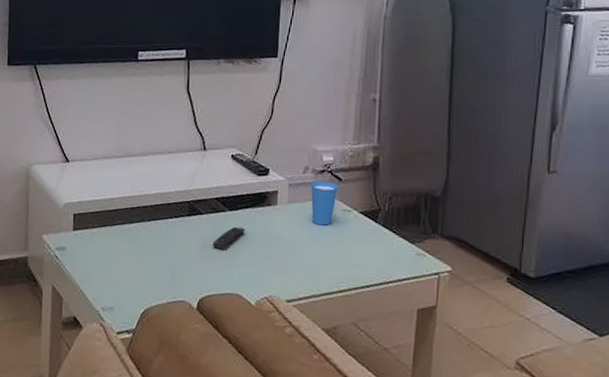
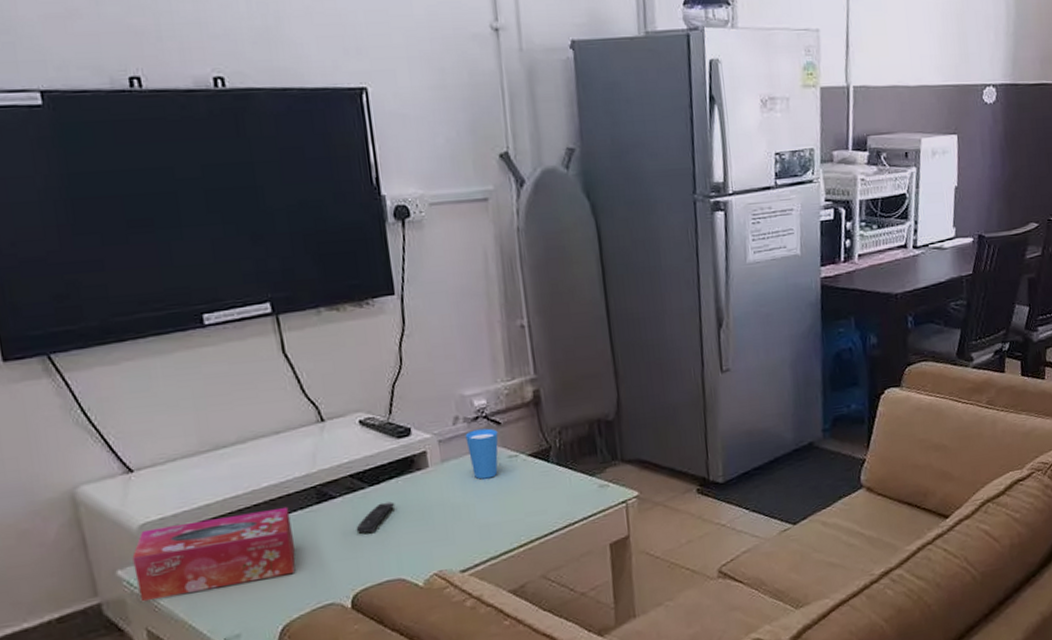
tissue box: none [53,208,167,269] -> present [132,506,296,602]

